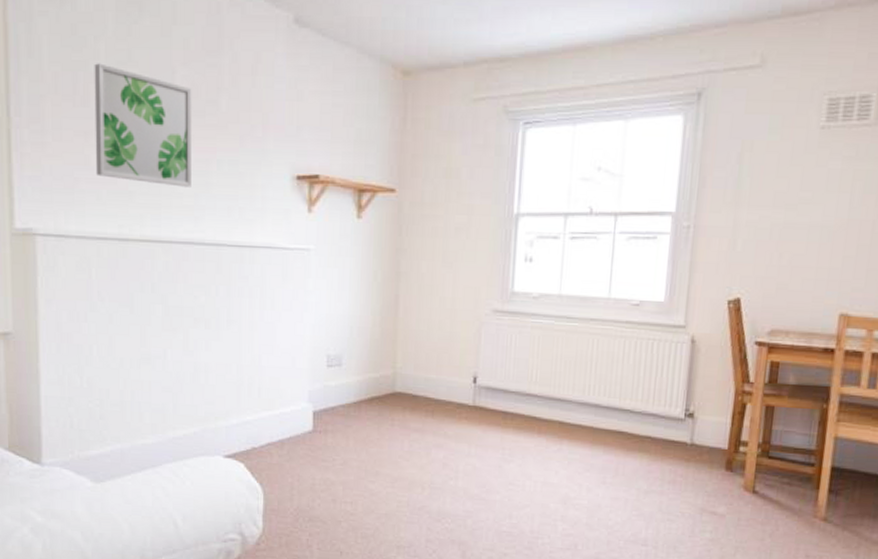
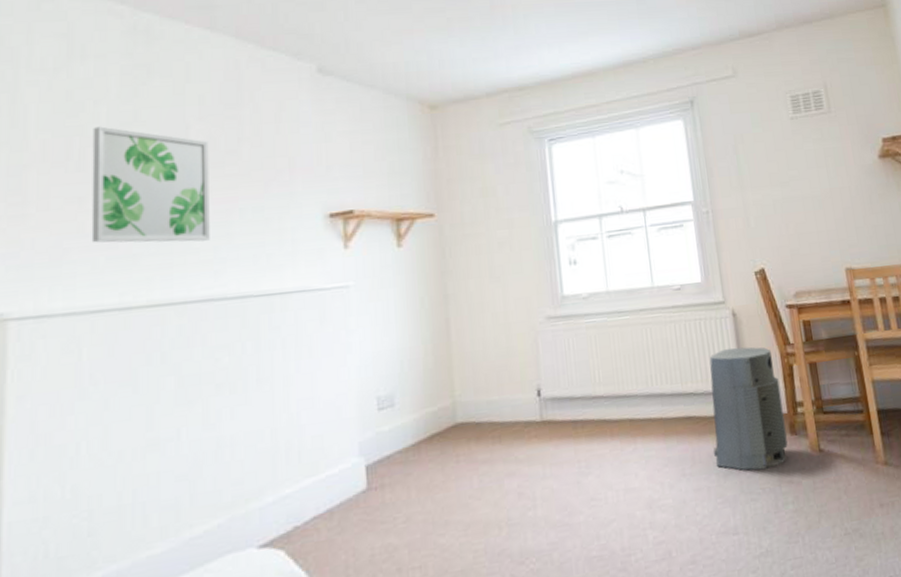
air purifier: none [638,374,727,496] -> present [709,347,788,471]

